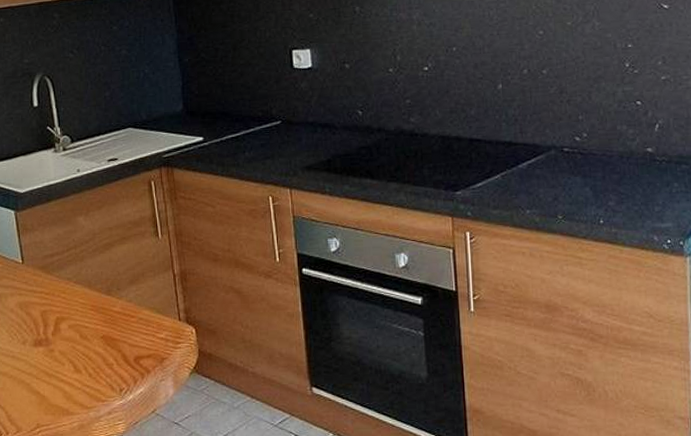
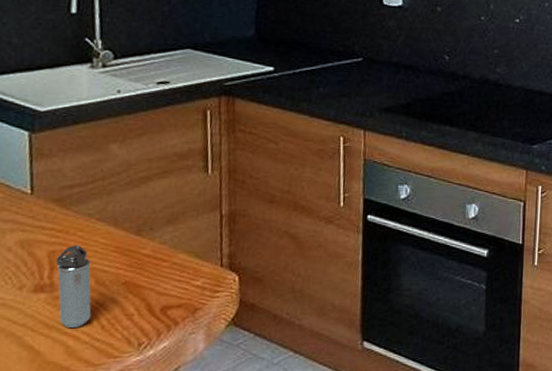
shaker: none [48,305,80,376] -> present [56,245,92,327]

